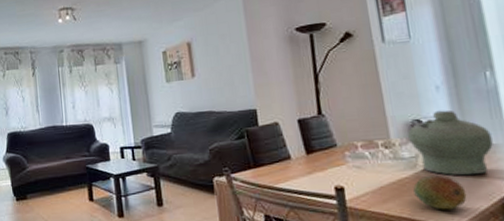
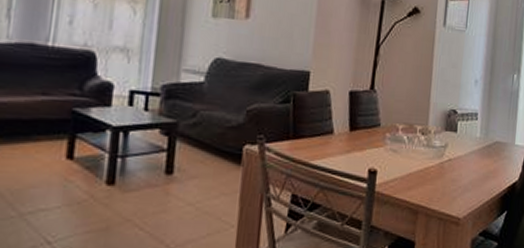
jar: present [408,110,493,176] -> none [443,104,505,170]
fruit: present [413,174,467,210] -> none [435,166,476,201]

